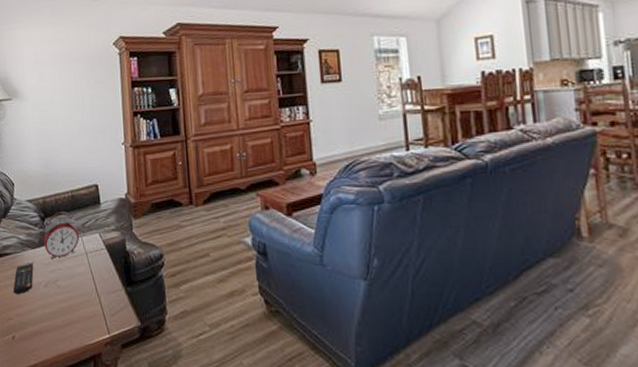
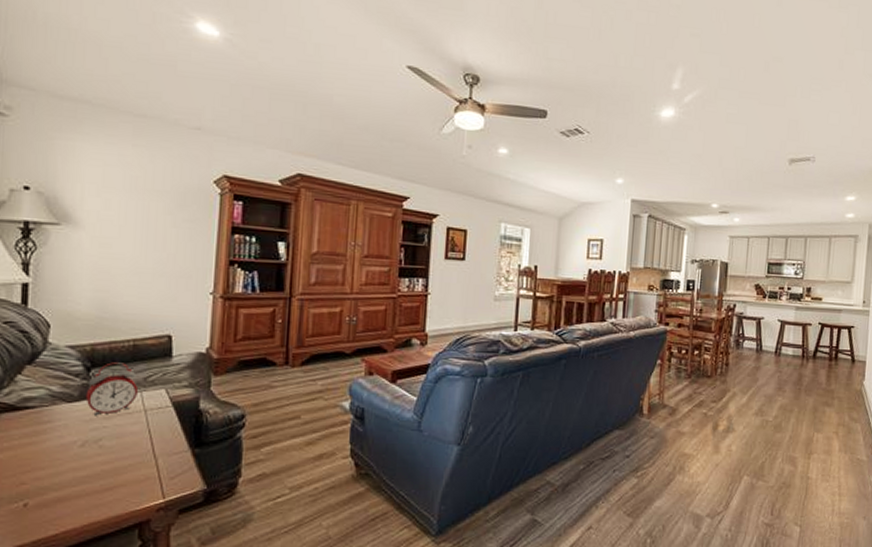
remote control: present [13,263,34,294] -> none [32,418,67,454]

